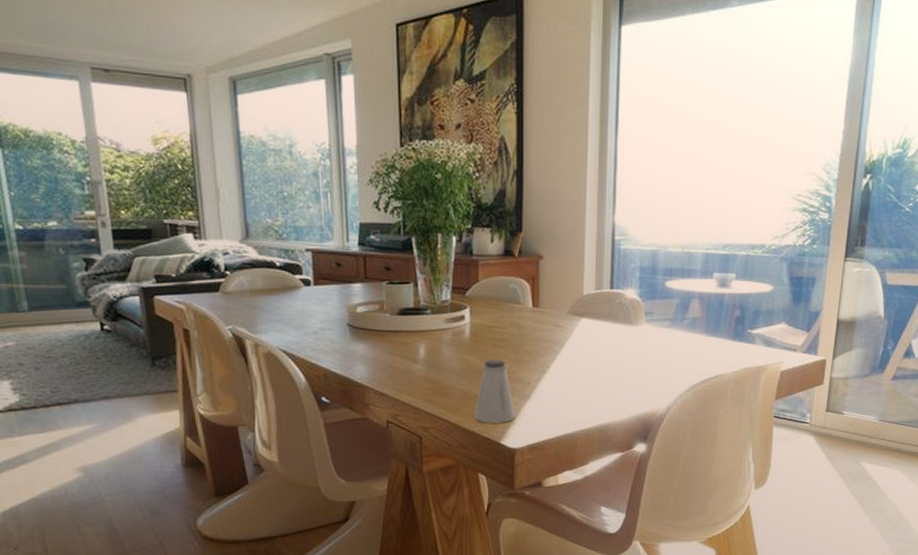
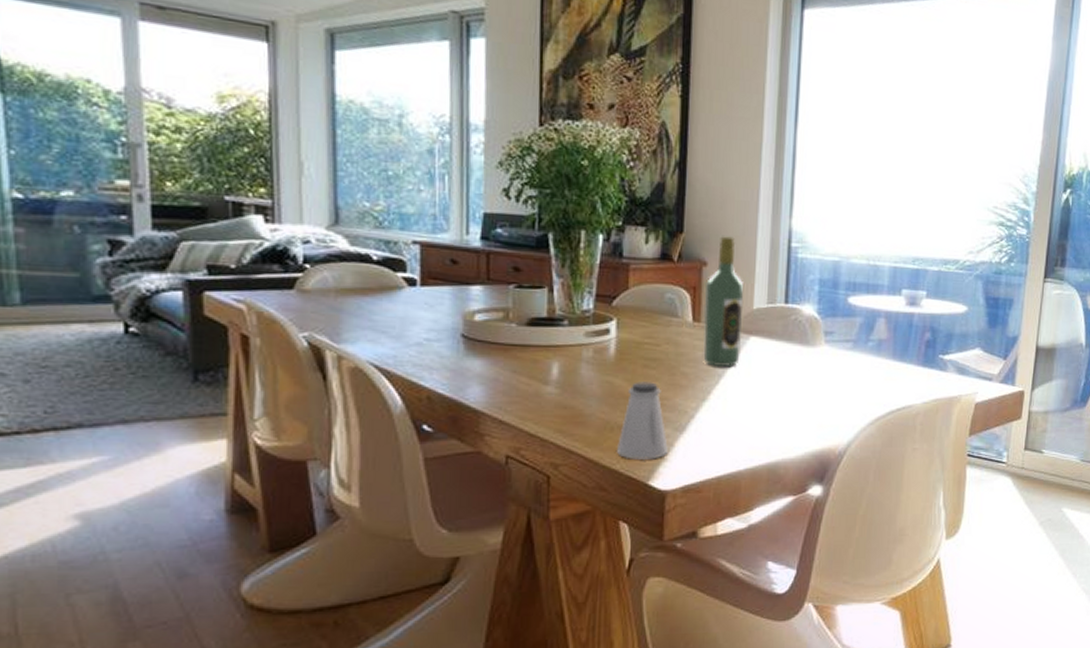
wine bottle: none [541,233,575,345] -> present [703,236,744,368]

